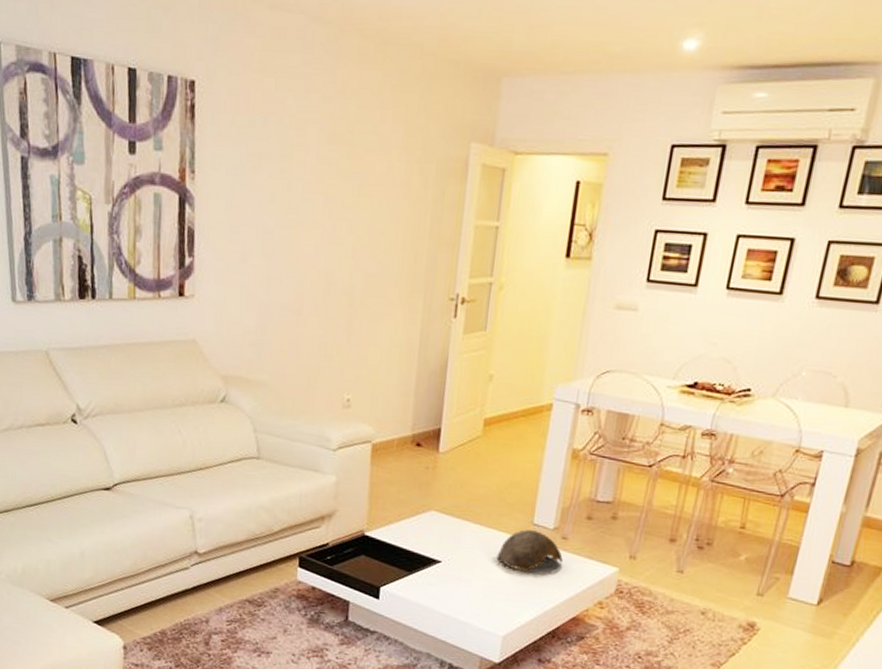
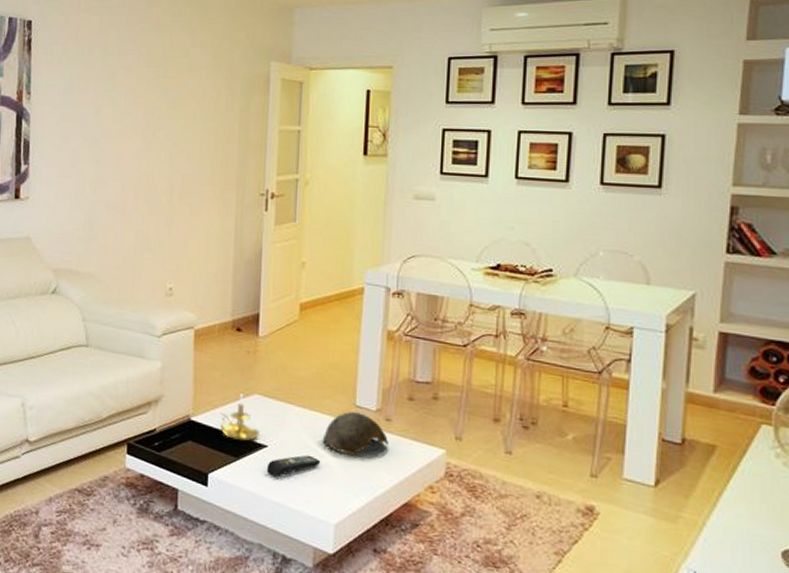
candle holder: none [394,510,434,557] -> present [220,394,260,442]
remote control: none [438,570,494,591] -> present [266,455,321,477]

